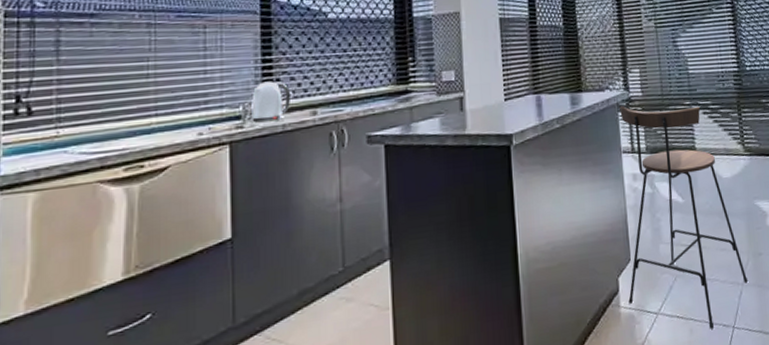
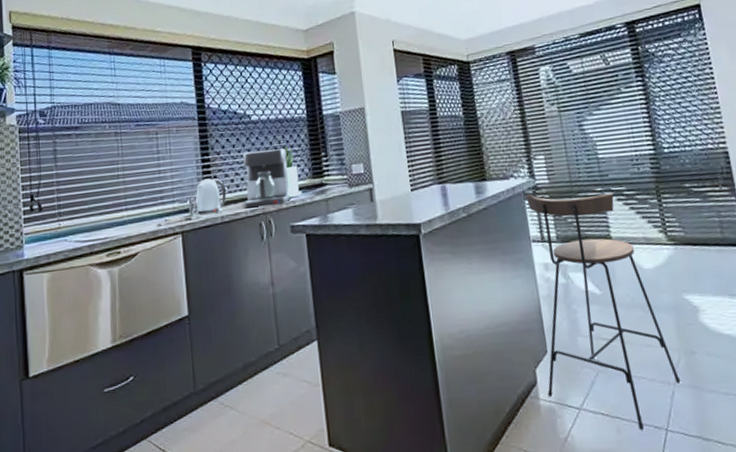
coffee maker: none [312,51,368,116] -> present [243,148,289,209]
planter: none [345,48,384,106] -> present [267,146,303,198]

